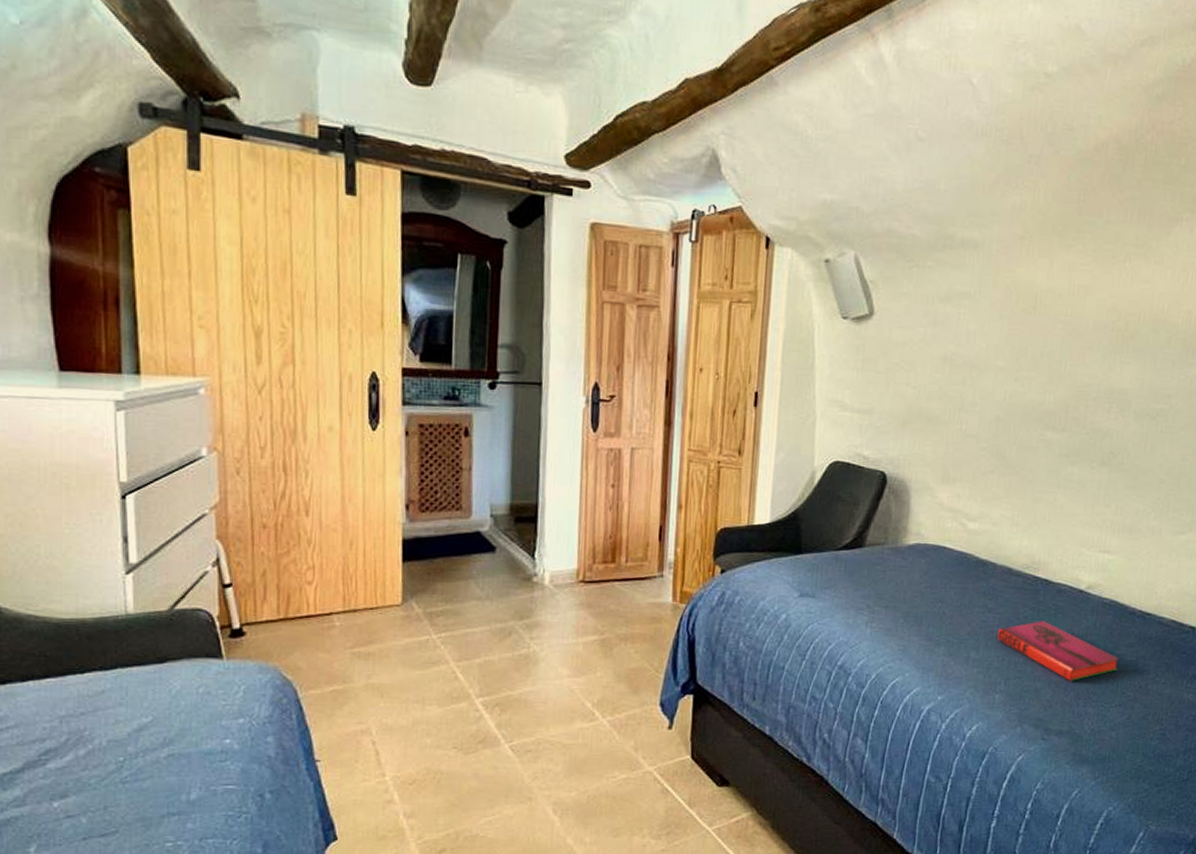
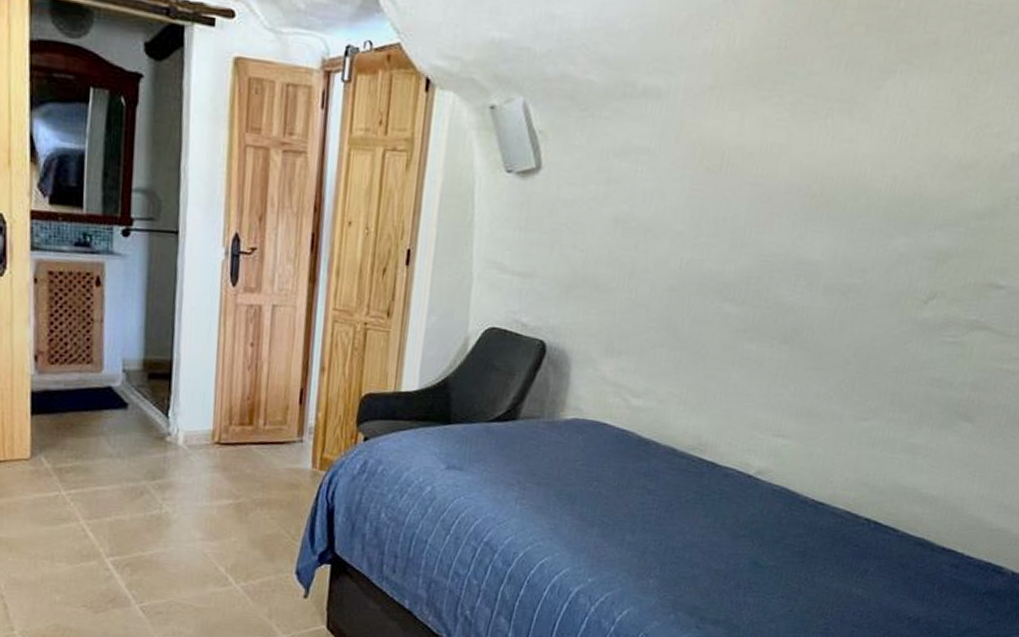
hardback book: present [997,621,1119,682] -> none [655,505,786,571]

